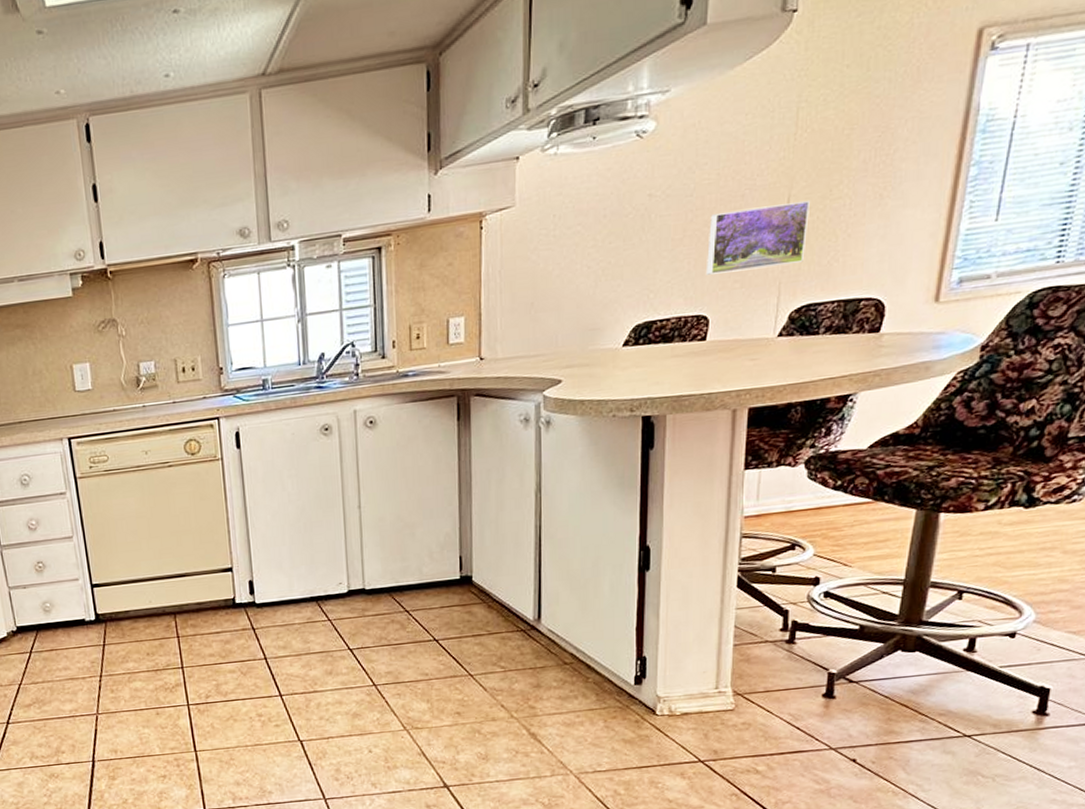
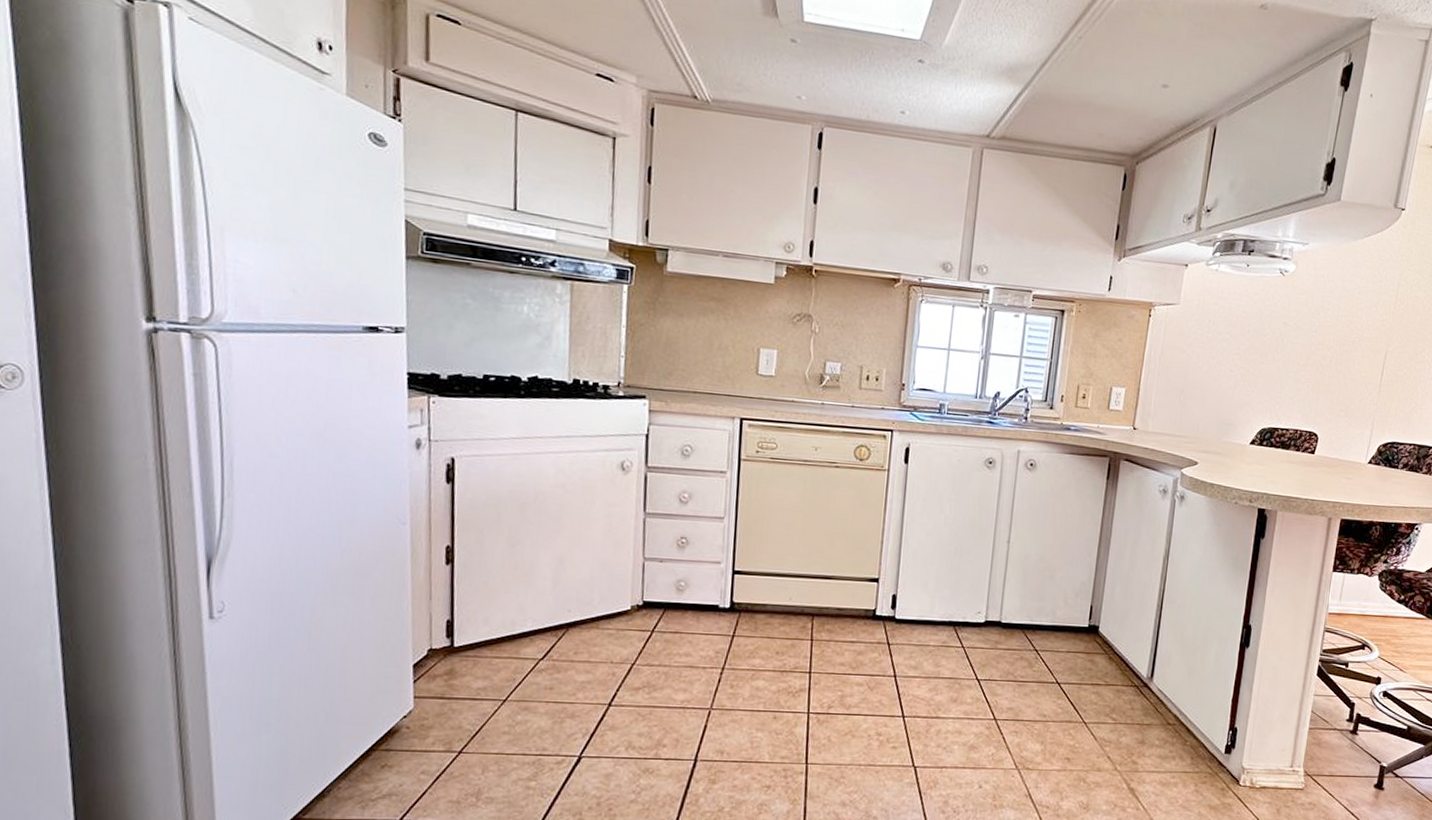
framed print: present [705,199,810,275] -> none [1319,351,1401,407]

